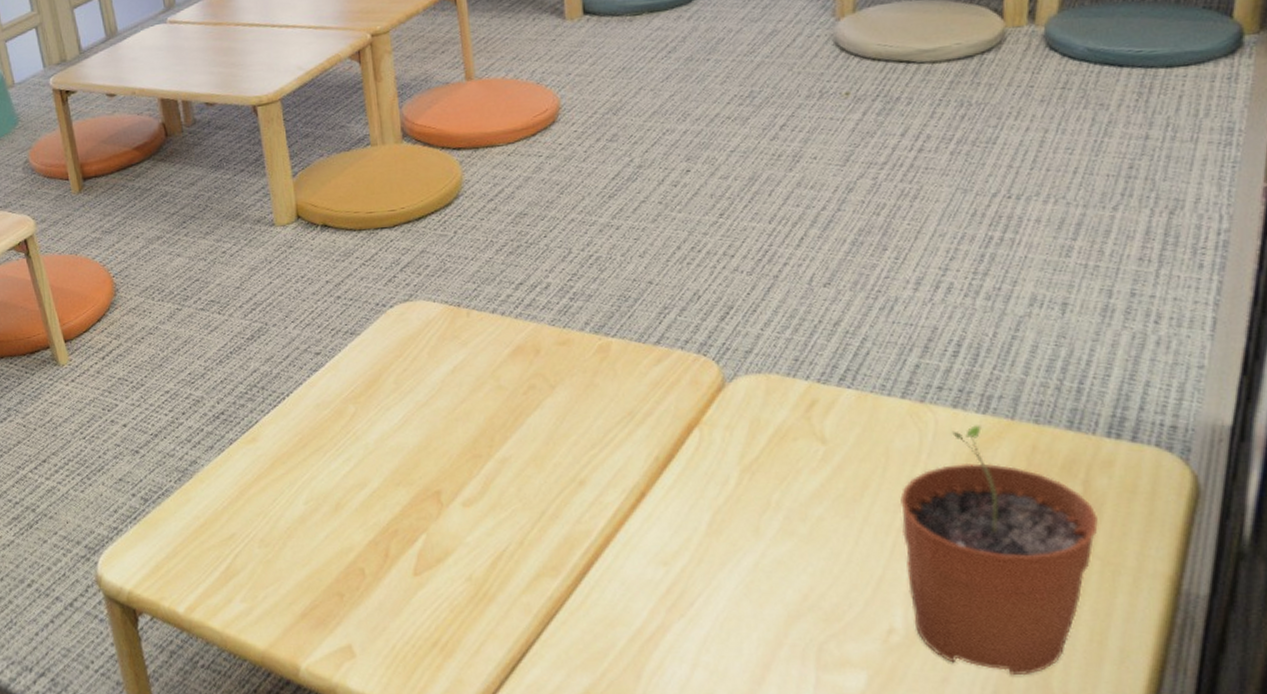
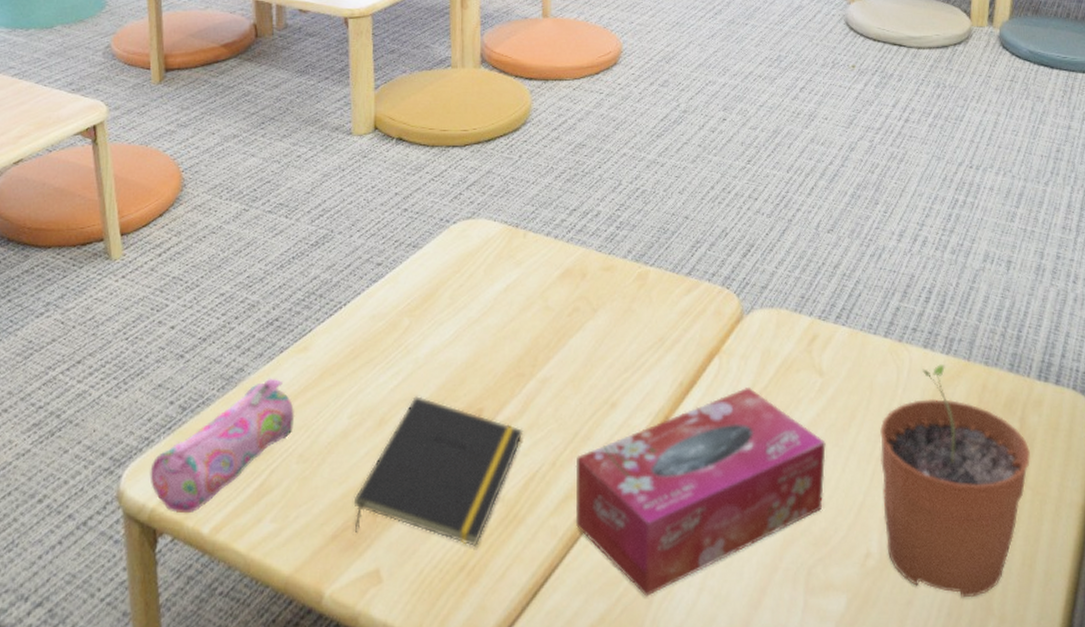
pencil case: none [122,468,252,595] -> present [150,378,295,514]
notepad: none [318,481,486,623] -> present [353,396,524,546]
tissue box: none [545,458,834,672] -> present [575,386,826,597]

